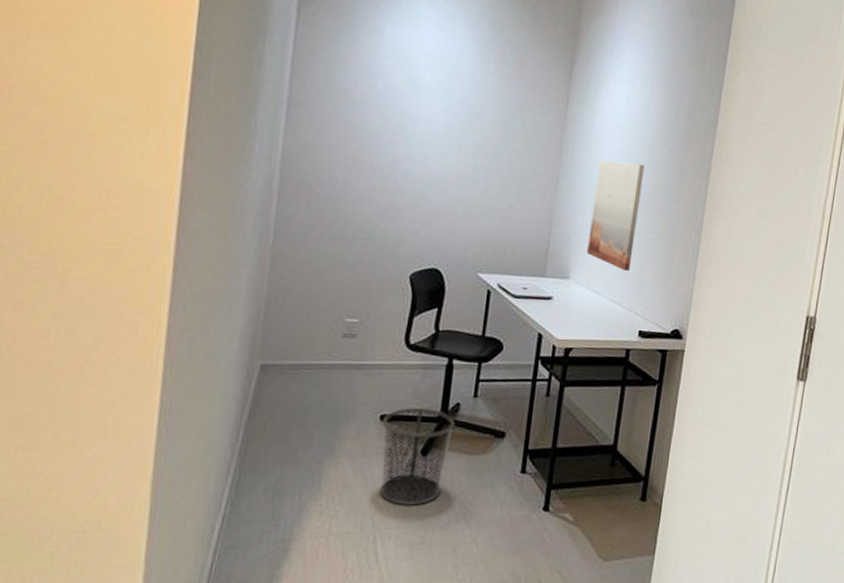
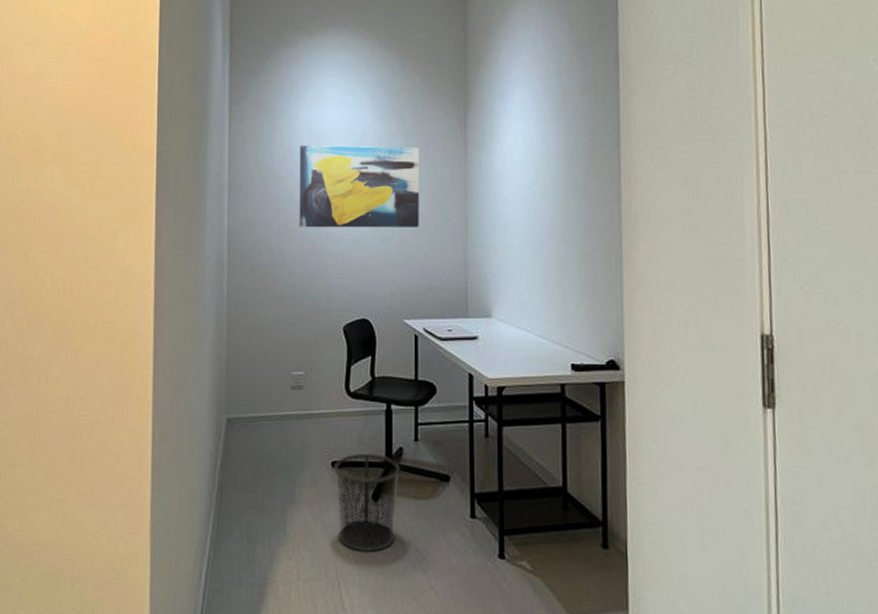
wall art: none [371,66,519,178] -> present [299,145,420,228]
wall art: present [587,161,645,272] -> none [504,197,553,305]

